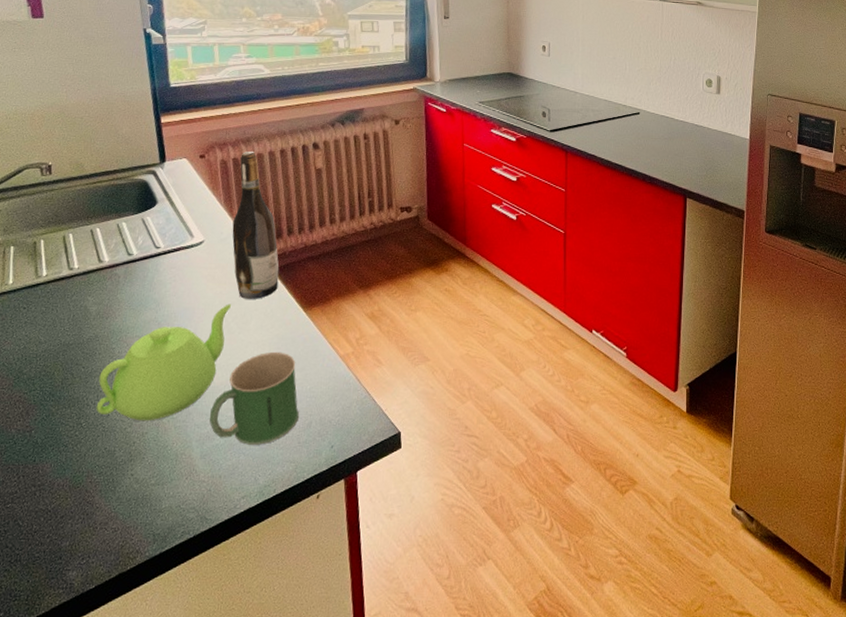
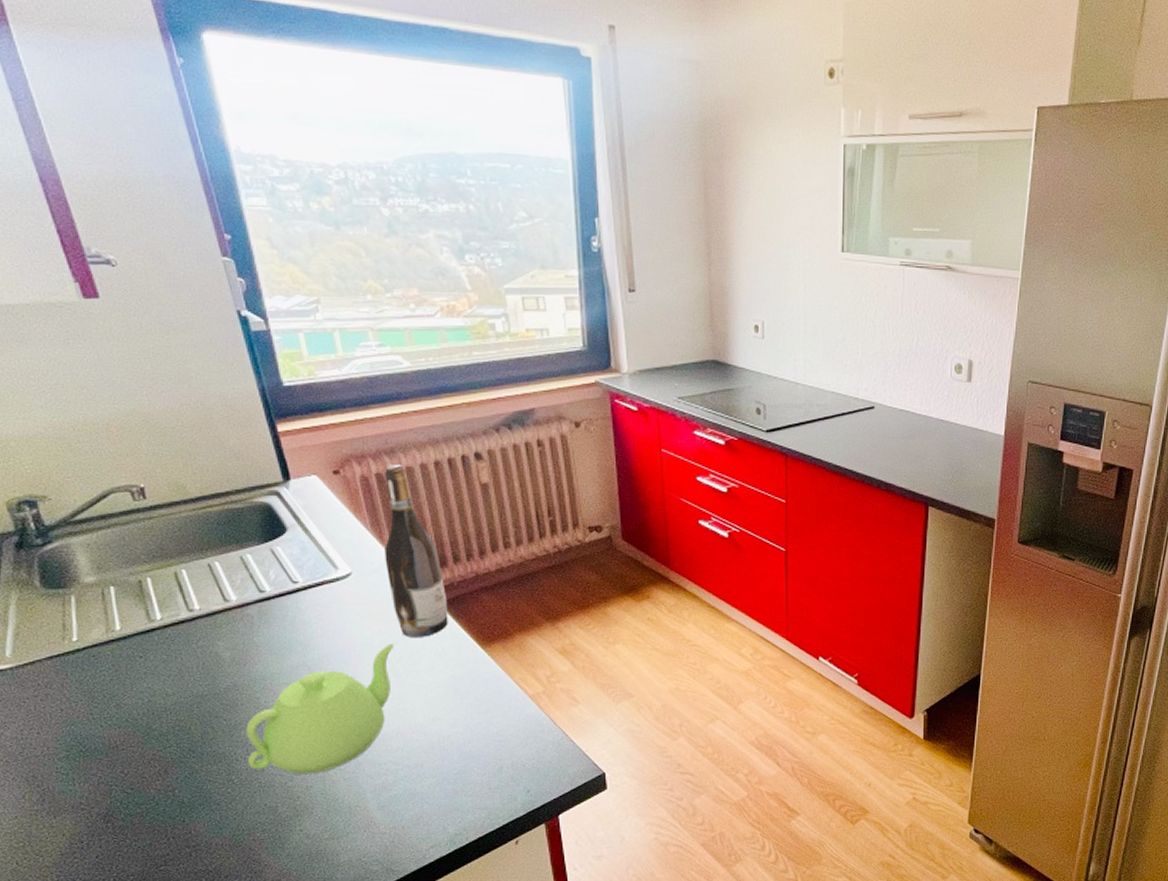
mug: present [210,351,299,445] -> none [384,694,487,794]

